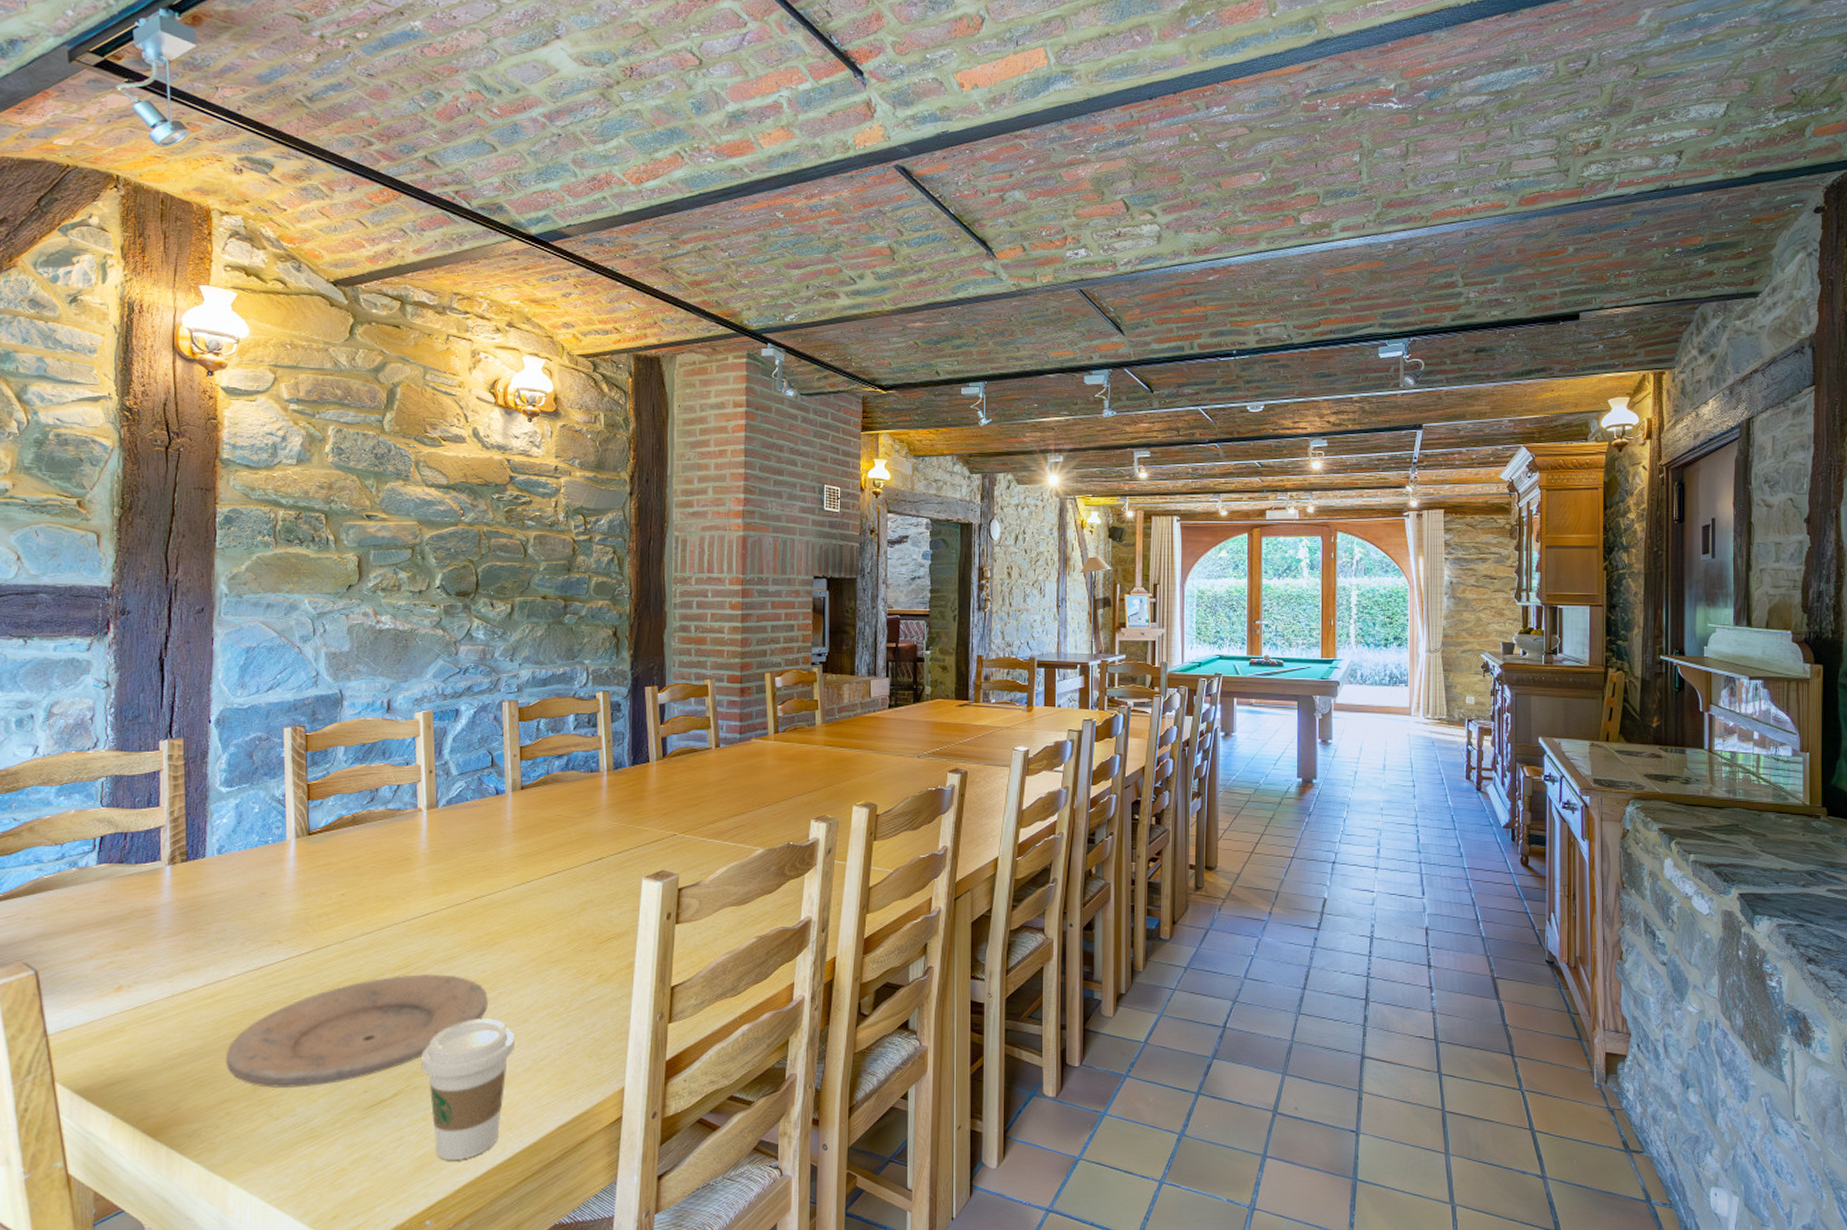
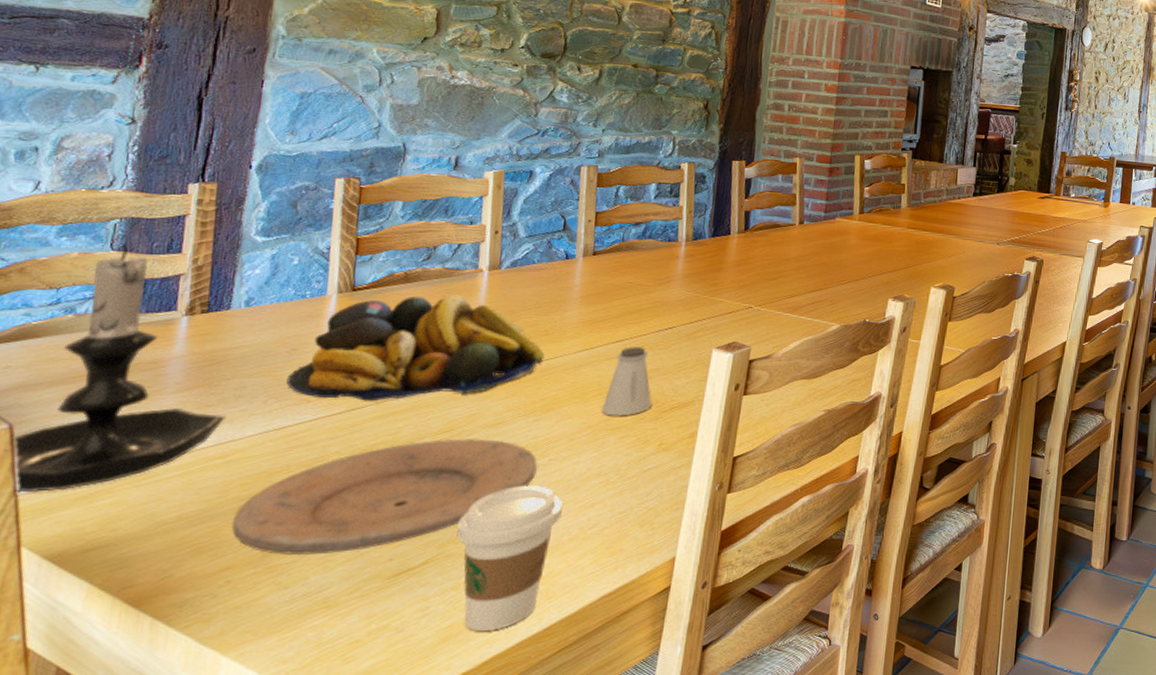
candle holder: none [38,800,211,1033] -> present [12,243,226,493]
fruit bowl: none [259,835,485,941] -> present [286,294,545,401]
saltshaker: none [543,879,589,949] -> present [602,347,652,416]

